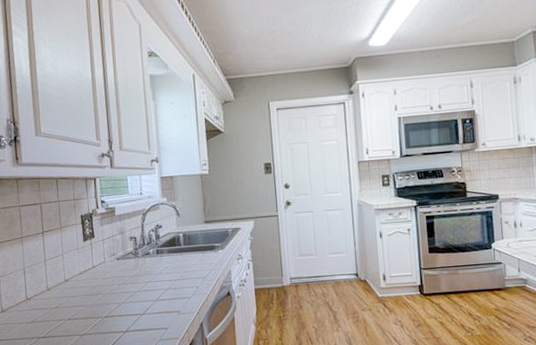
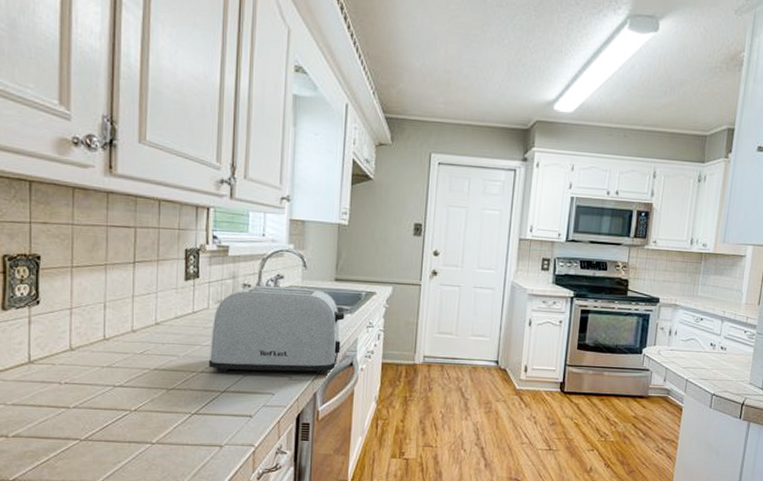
toaster: none [109,232,218,315] -> present [208,285,345,375]

